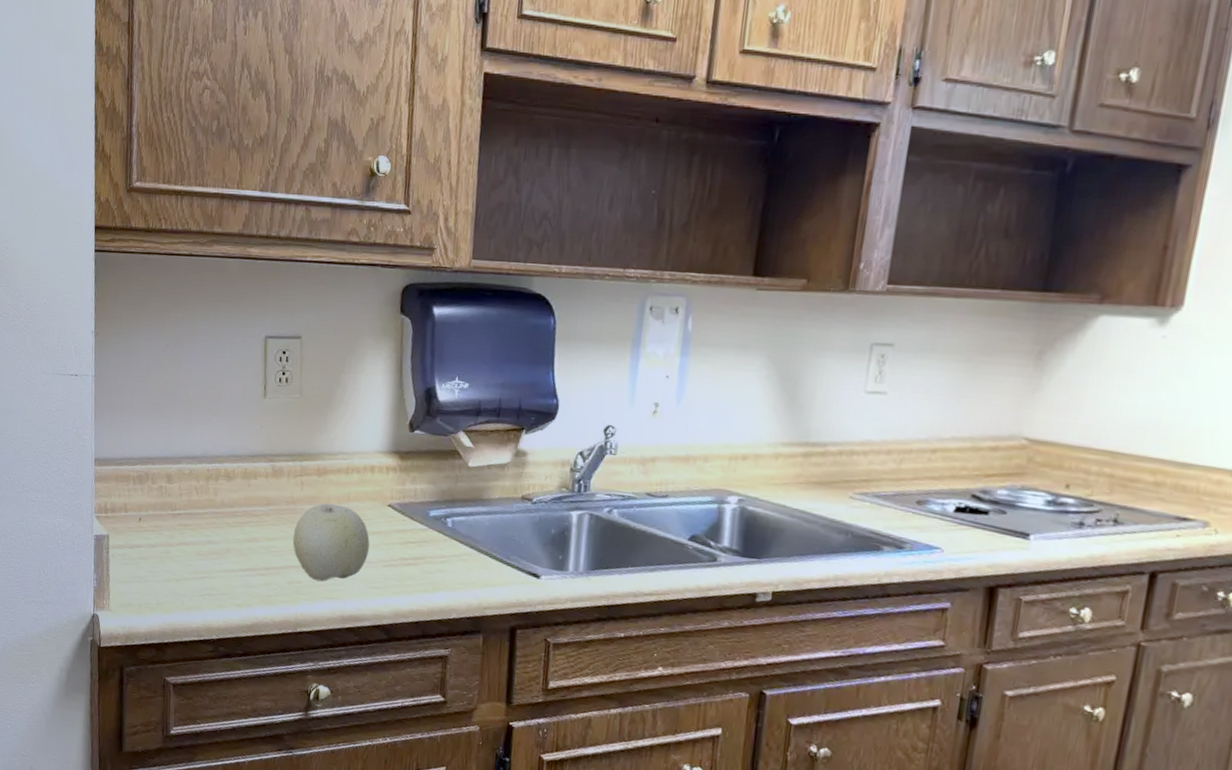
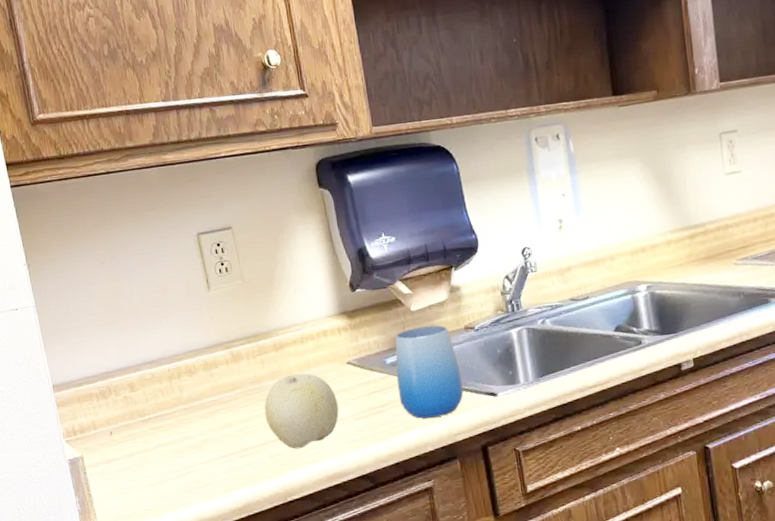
cup: none [434,485,507,585] -> present [395,325,464,419]

